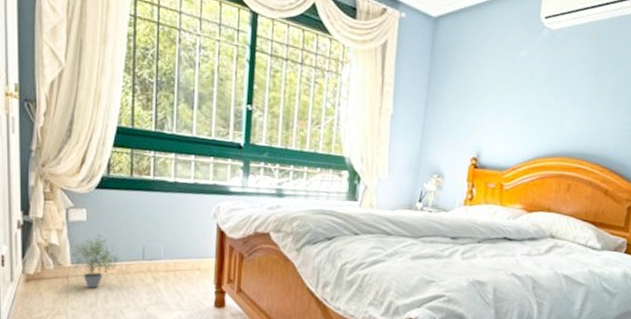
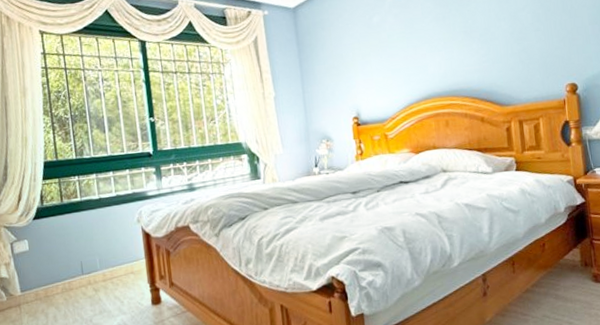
potted plant: present [71,234,121,289] -> none [19,260,63,312]

